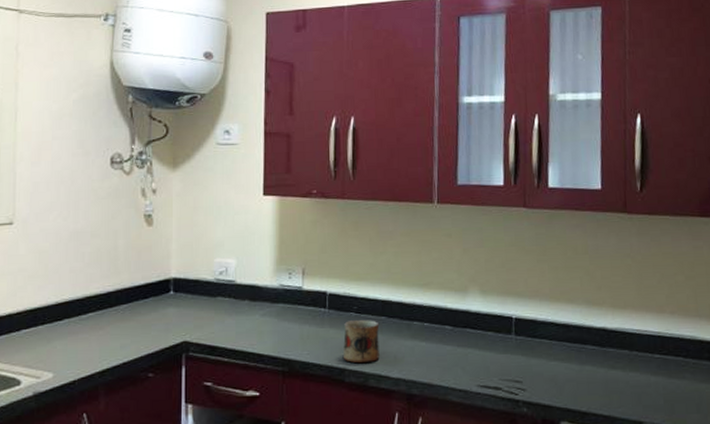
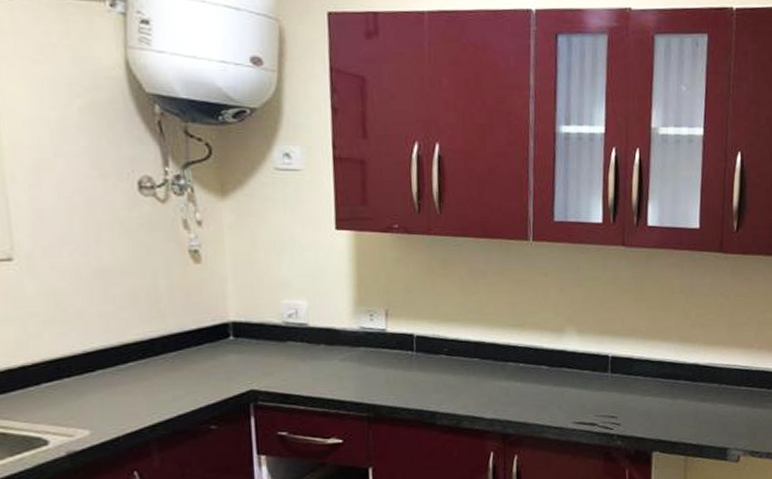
mug: present [343,320,380,364] -> none [434,362,473,406]

